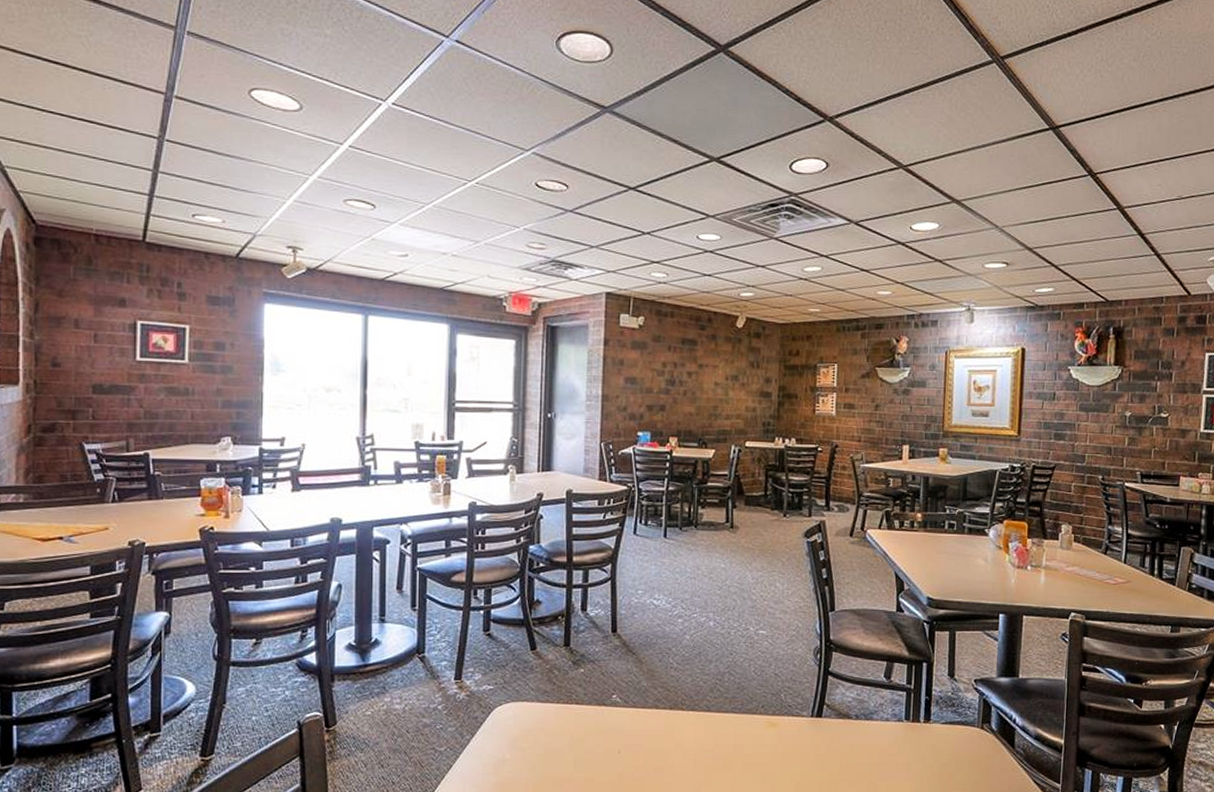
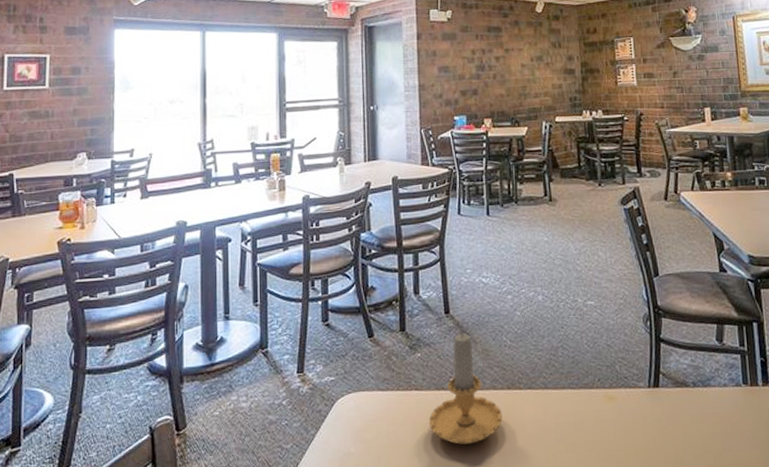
candle: none [588,651,662,758] -> present [429,331,503,445]

